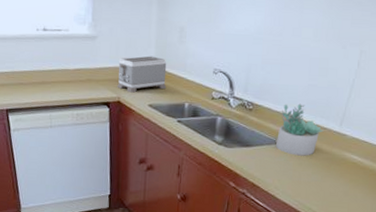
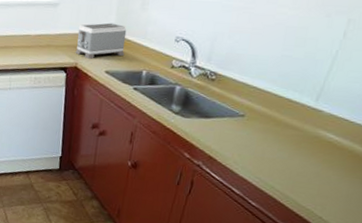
succulent plant: present [275,103,324,156] -> none [238,75,296,132]

